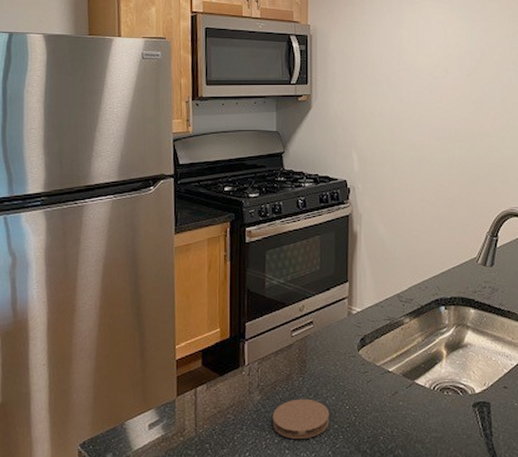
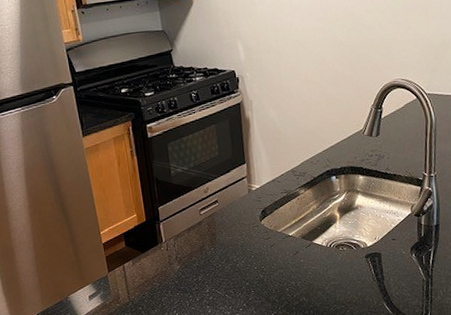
coaster: present [272,398,330,440] -> none [192,264,242,297]

